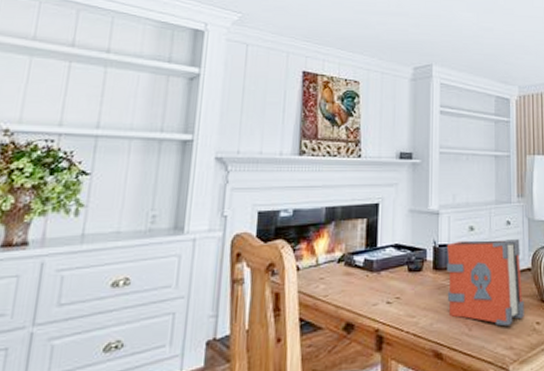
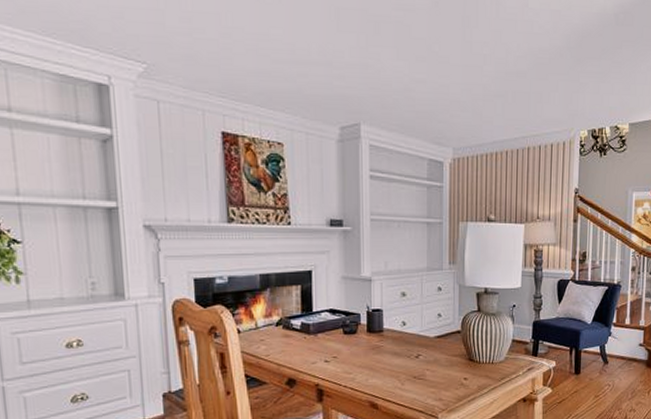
book: present [447,239,524,327] -> none [380,304,453,382]

